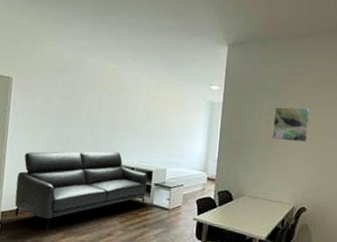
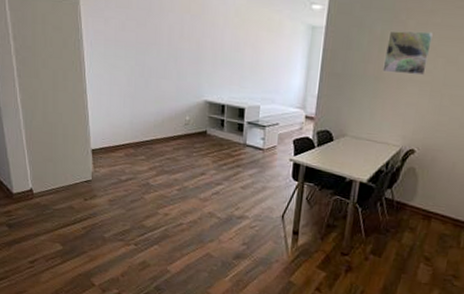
sofa: present [14,151,148,230] -> none [101,86,240,168]

